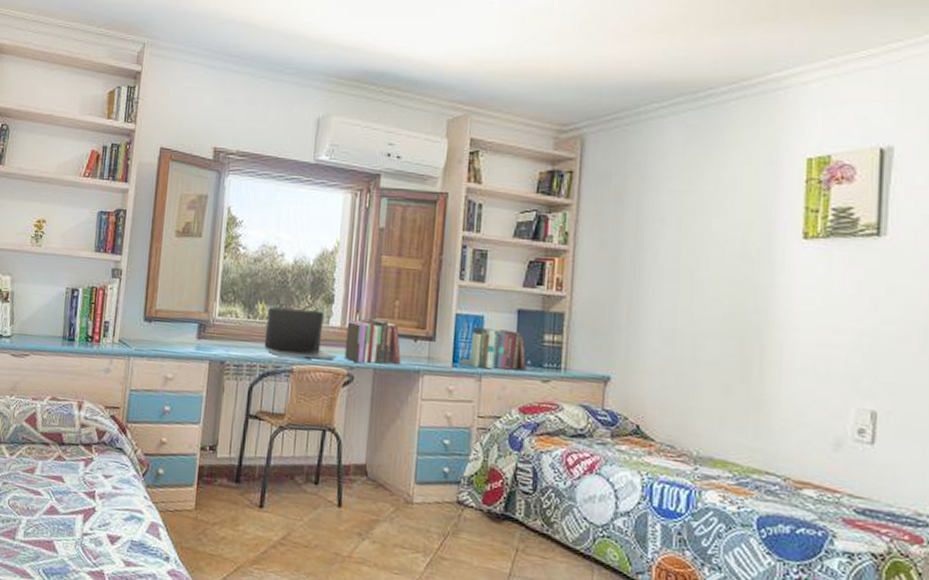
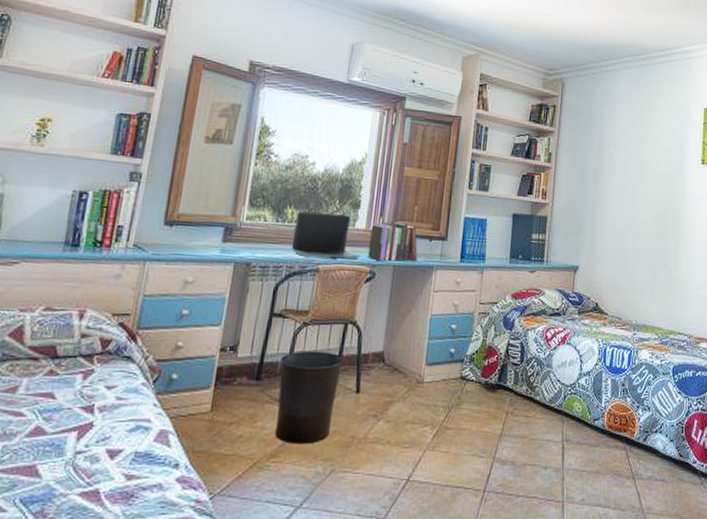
waste bin: none [257,456,323,555] -> present [275,351,344,444]
books: present [459,326,527,371] -> none [466,227,519,264]

